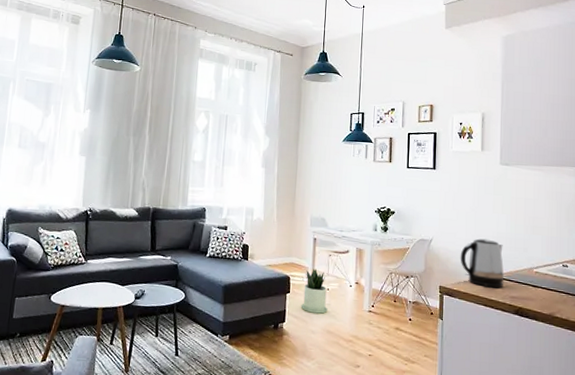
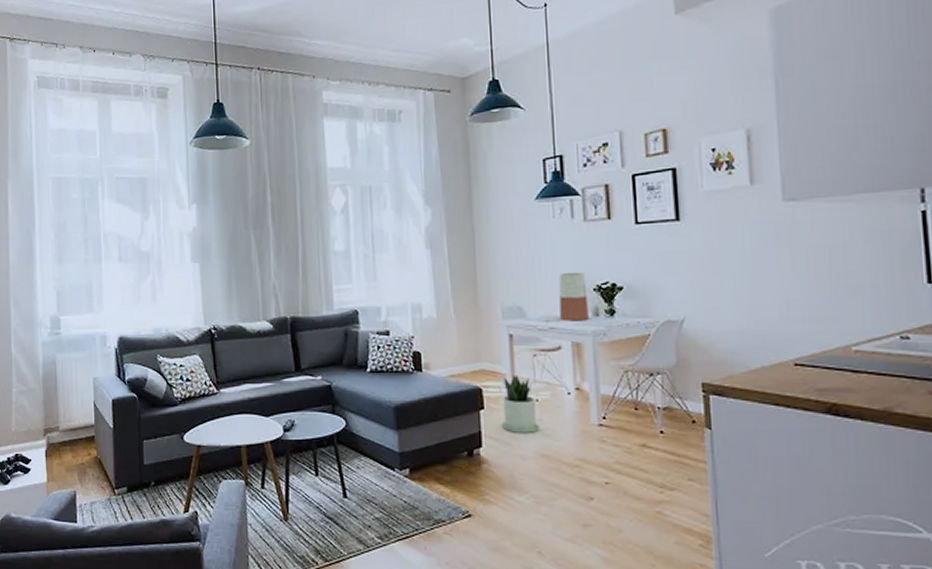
vase: none [351,196,371,234] -> present [558,271,589,321]
kettle: present [460,238,504,288] -> none [730,310,805,379]

